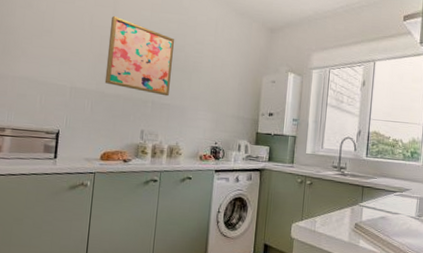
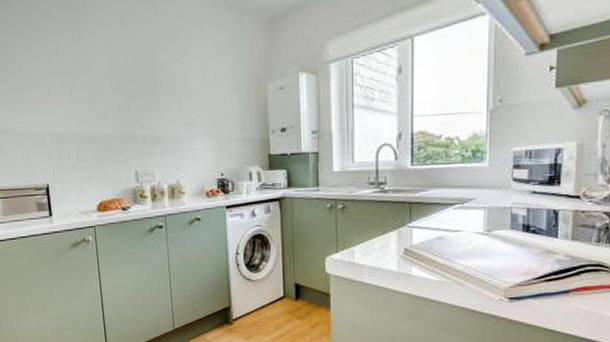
wall art: present [104,15,174,97] -> none [77,39,159,128]

